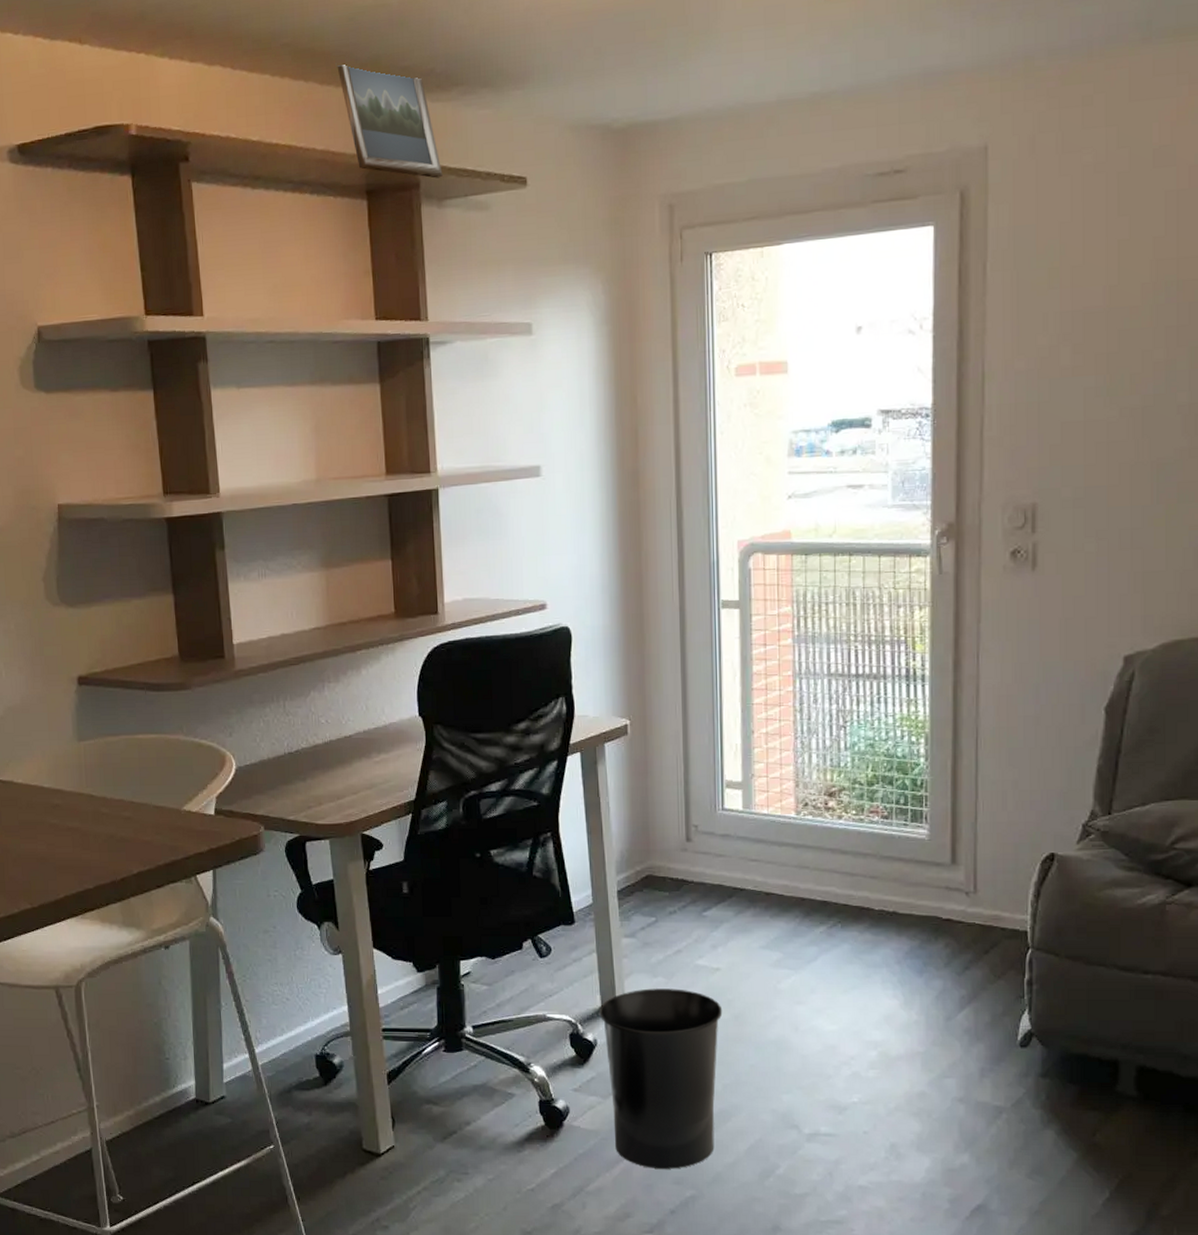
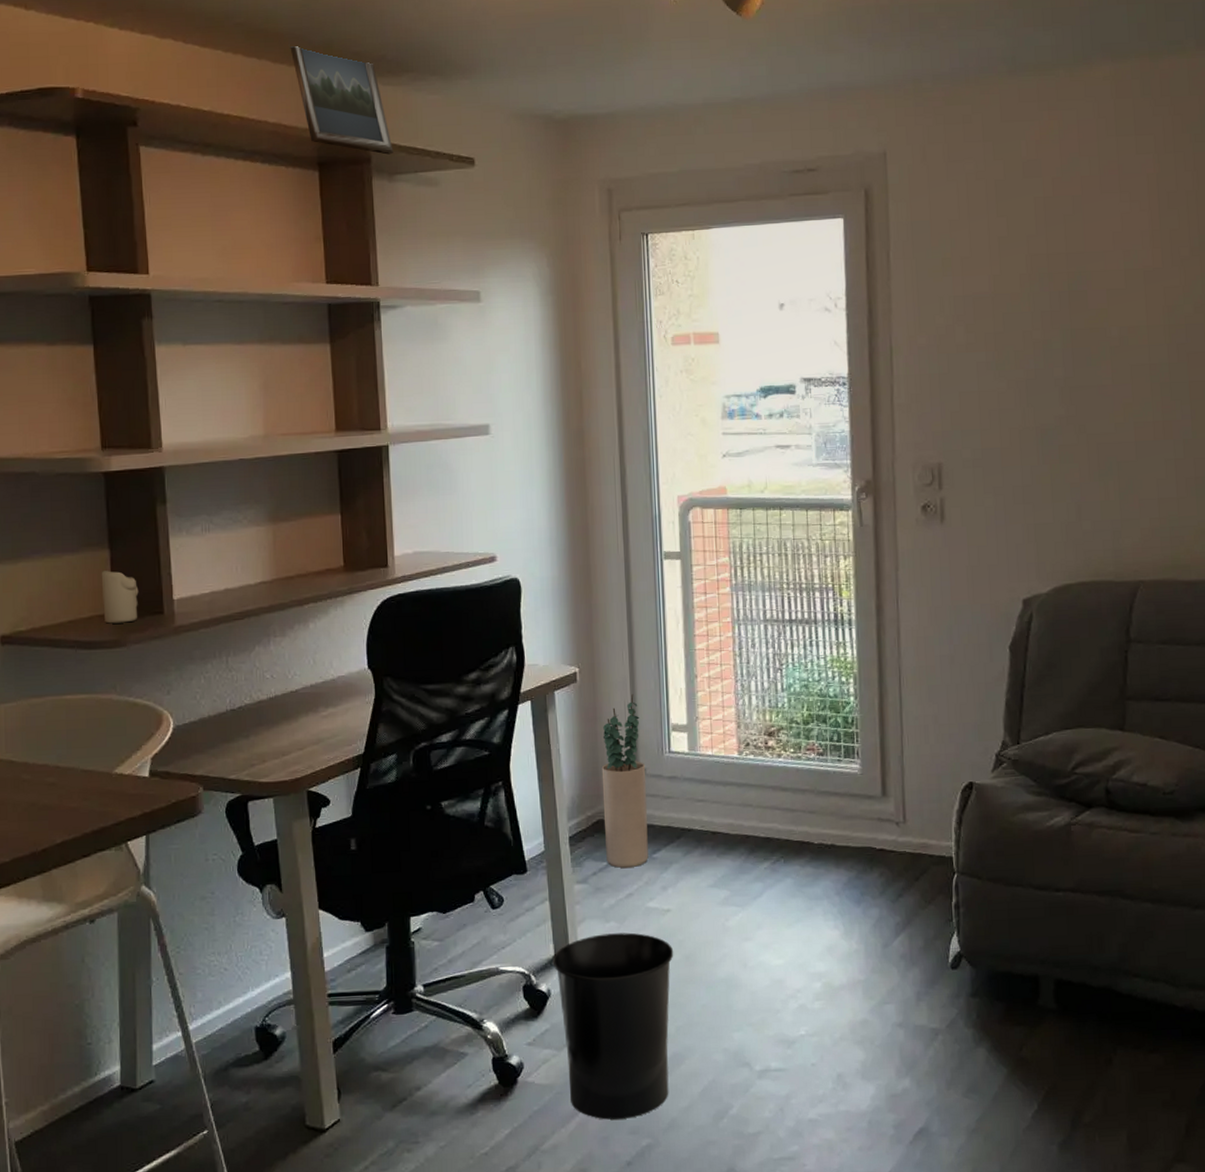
candle: none [166,615,201,667] -> present [101,571,139,624]
vase: none [651,749,699,924] -> present [601,694,649,868]

